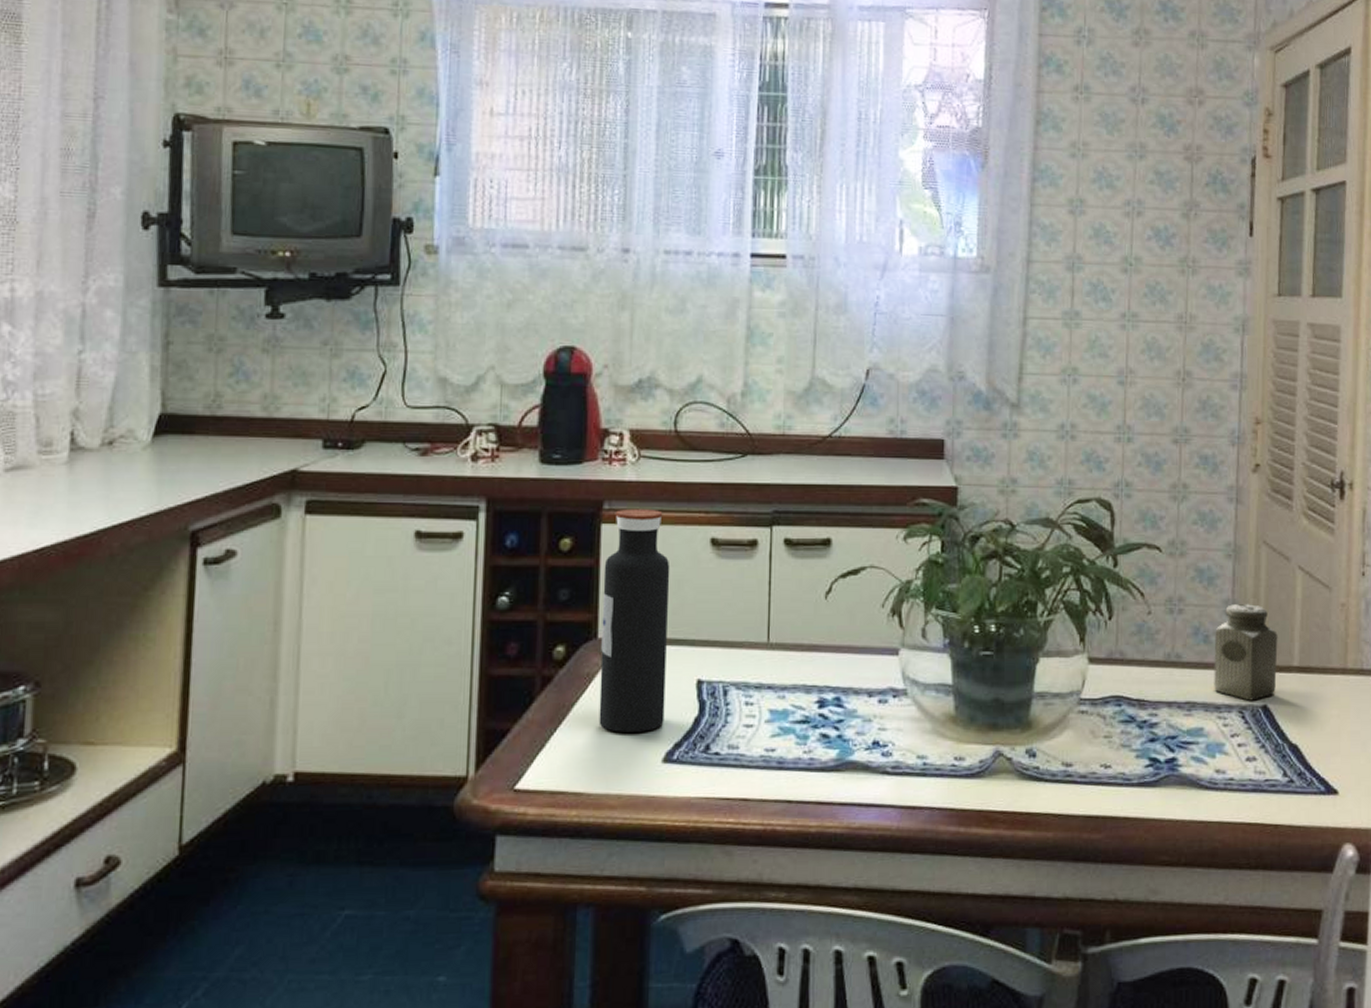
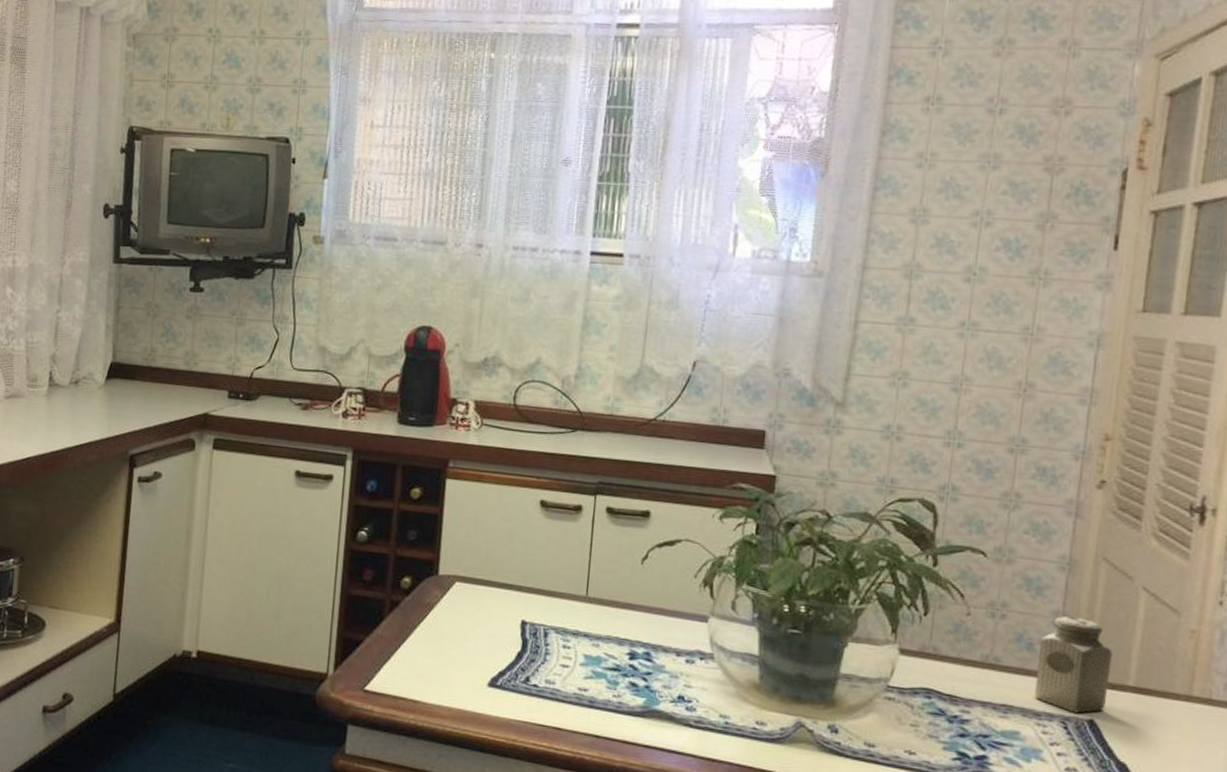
water bottle: present [599,508,670,732] -> none [436,468,504,659]

